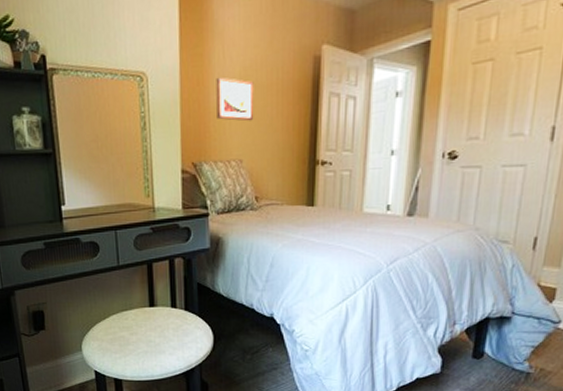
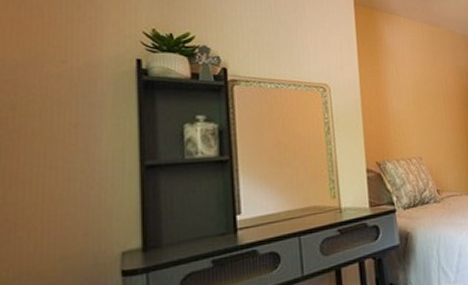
wall art: present [216,77,254,122] -> none [392,88,428,124]

